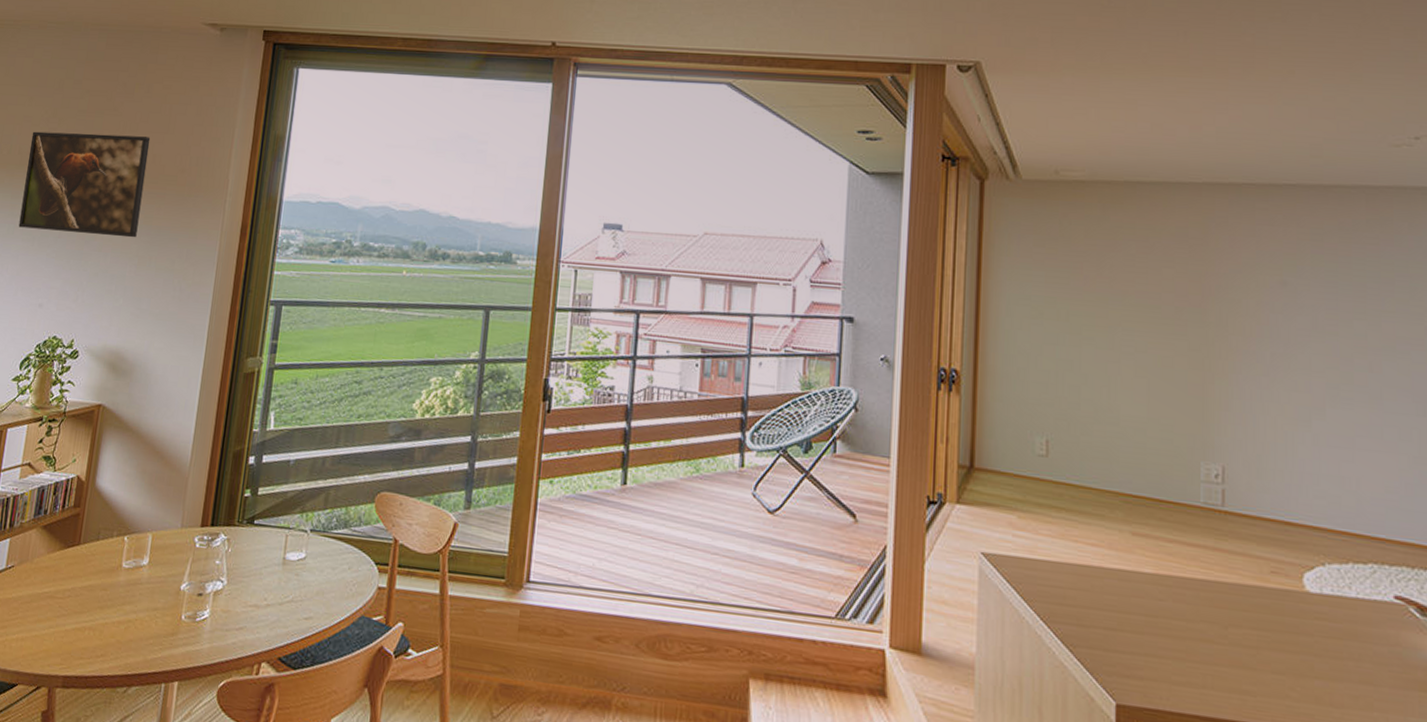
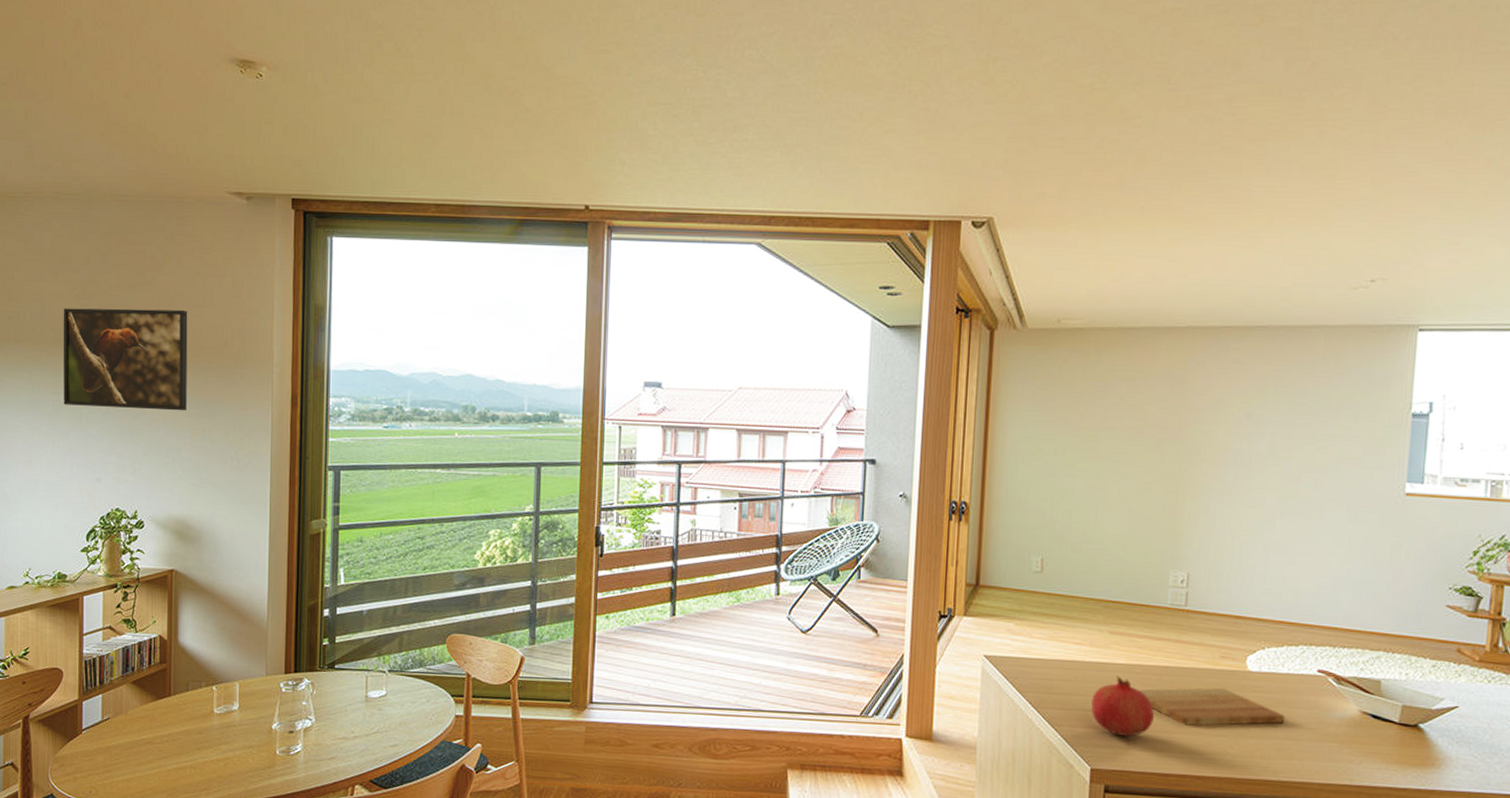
fruit: none [1113,587,1193,666] -> present [1091,675,1155,736]
cutting board: none [1170,606,1358,663] -> present [1138,688,1285,726]

